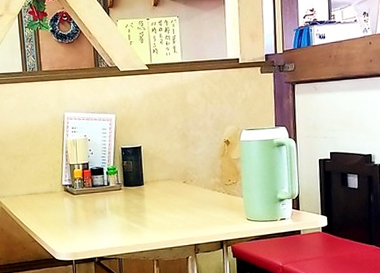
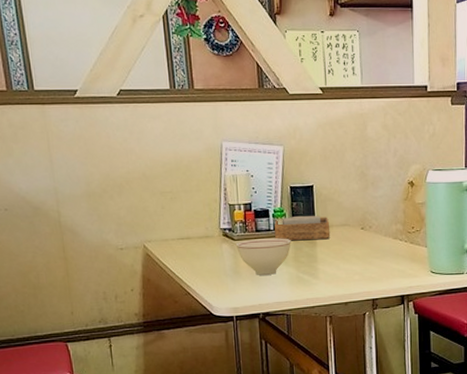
bowl: none [75,192,123,224] -> present [235,238,291,275]
napkin holder: none [108,172,157,195] -> present [274,215,331,241]

